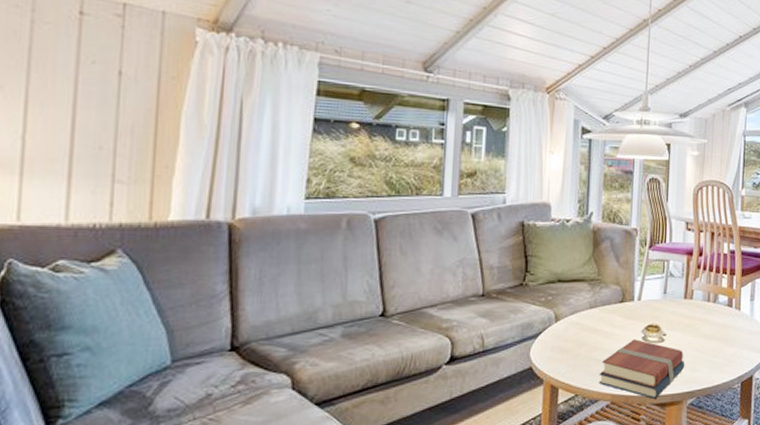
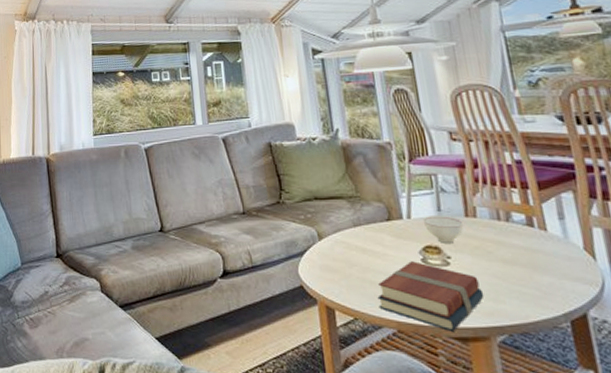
bowl: none [650,298,682,322] -> present [422,216,464,243]

